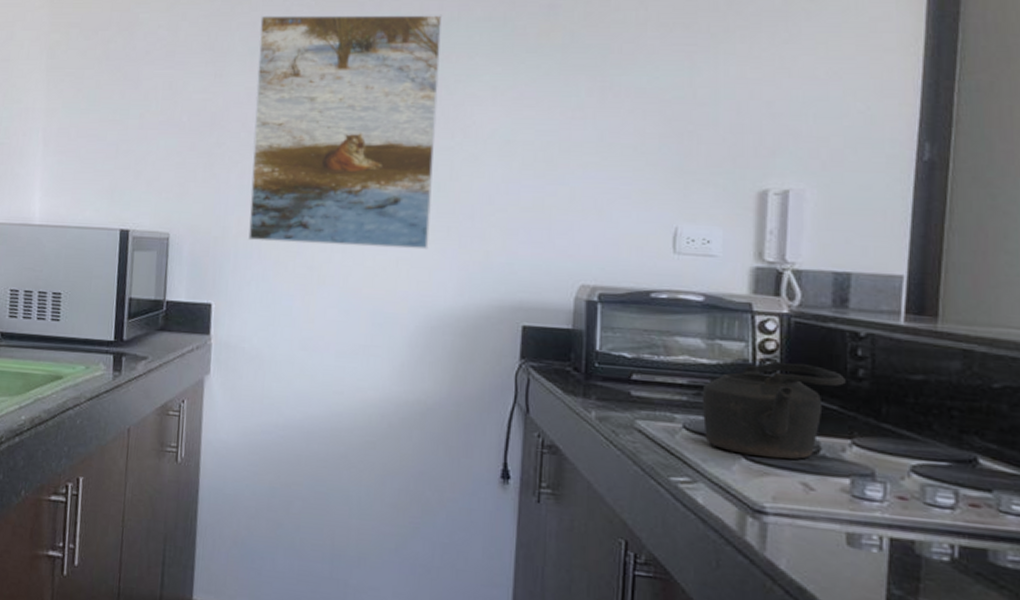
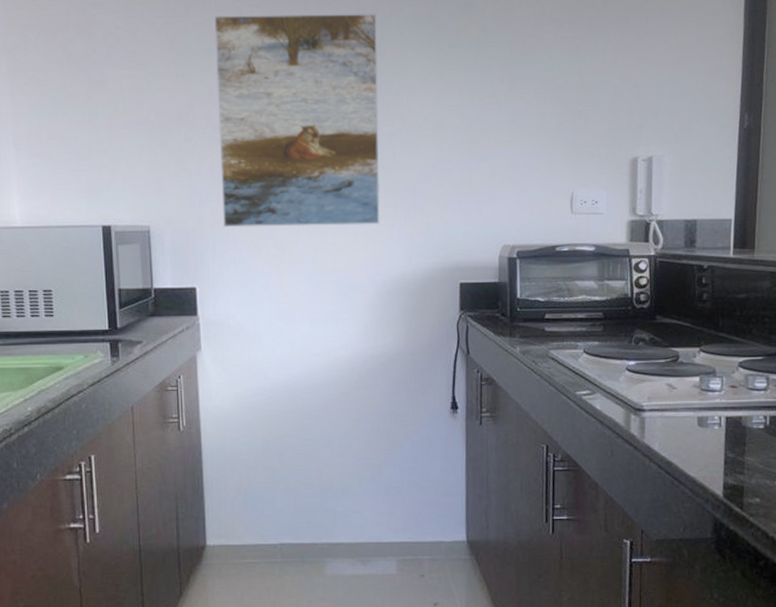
teapot: present [702,361,846,460] -> none [596,293,695,369]

